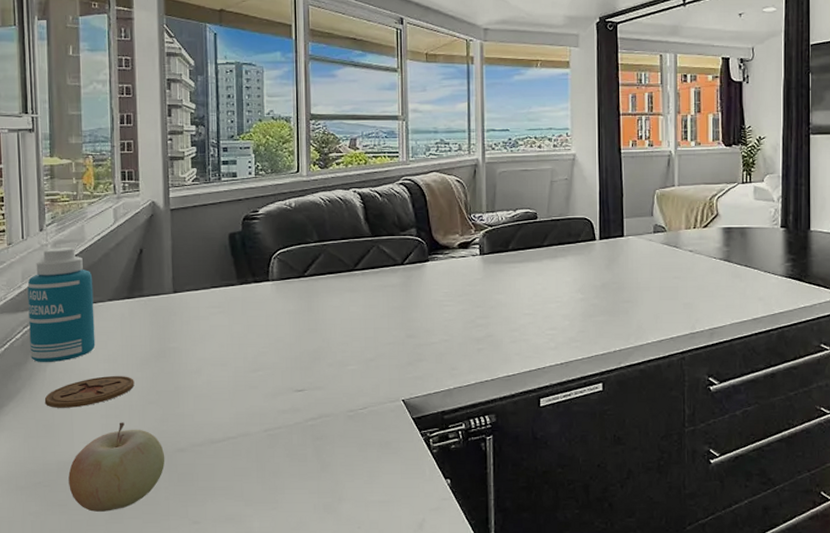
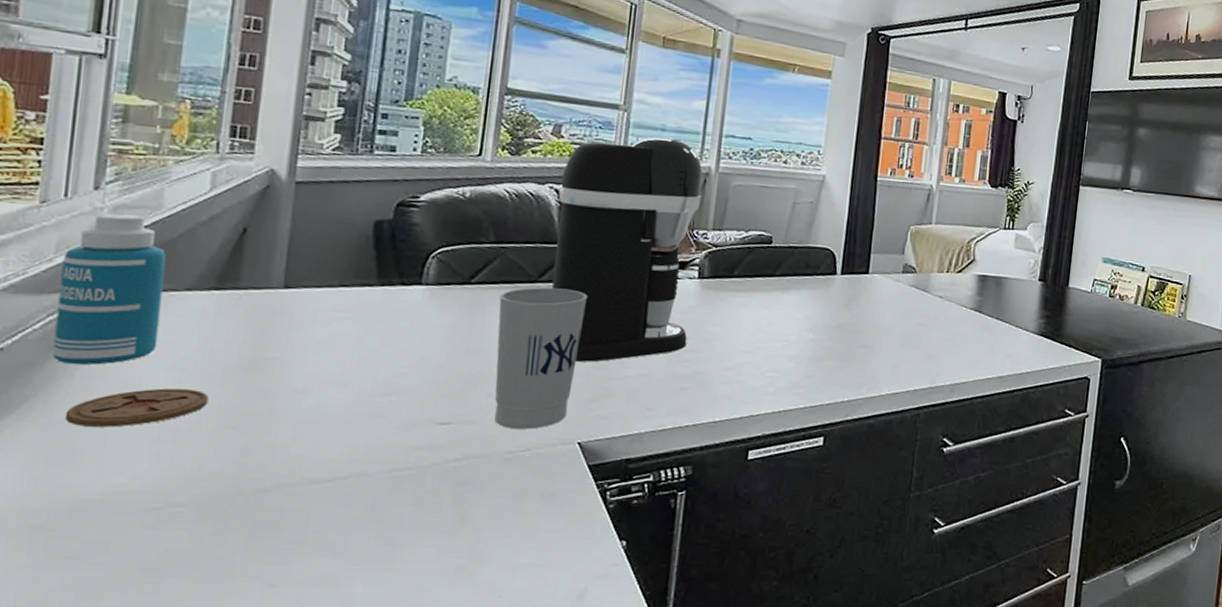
fruit: present [68,422,165,512] -> none [85,450,240,568]
cup: none [327,274,395,392] -> present [494,287,588,430]
coffee maker: none [360,139,478,333] -> present [552,136,703,362]

